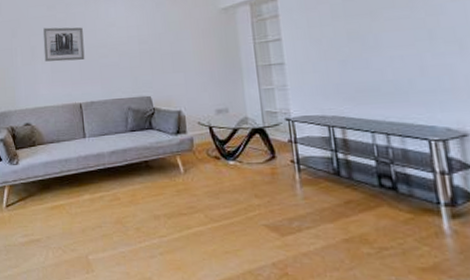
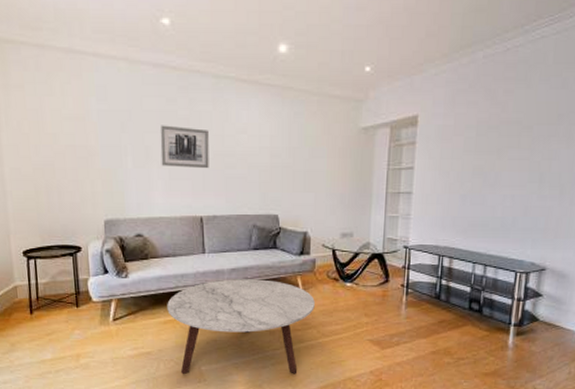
coffee table: none [53,161,199,266] -> present [167,279,315,374]

